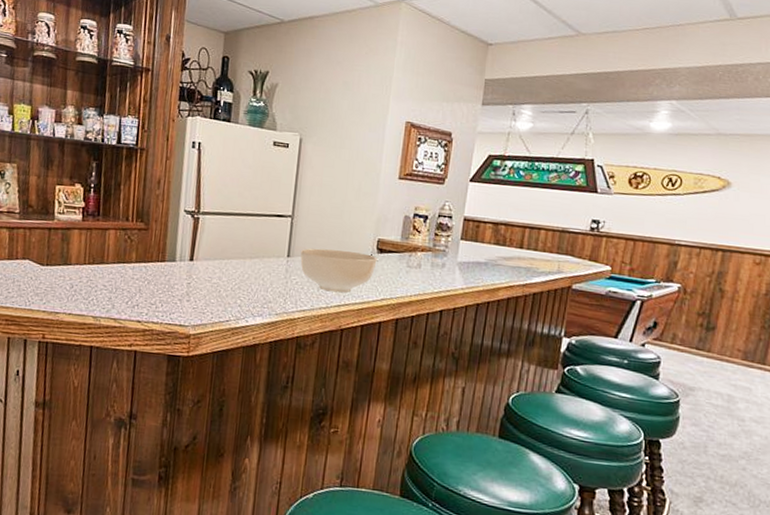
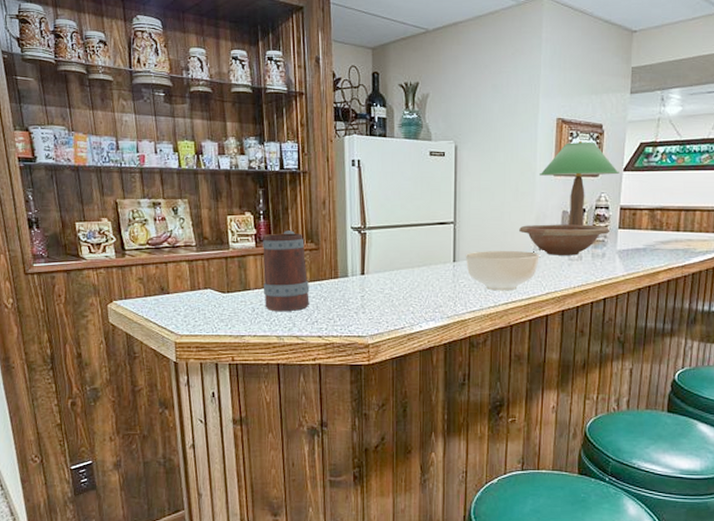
beer mug: none [84,207,134,292] -> present [263,231,310,312]
wooden bowl: none [358,226,451,263] -> present [519,224,609,256]
table lamp: none [384,146,466,233] -> present [540,140,619,226]

